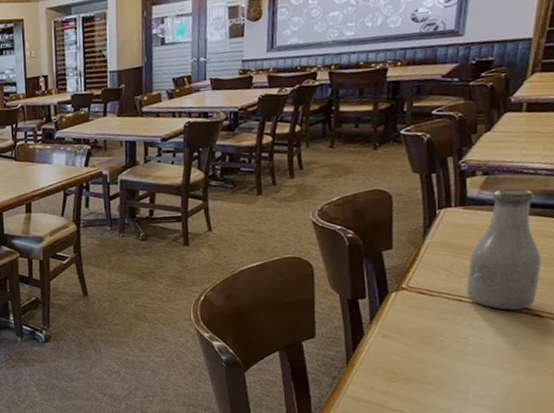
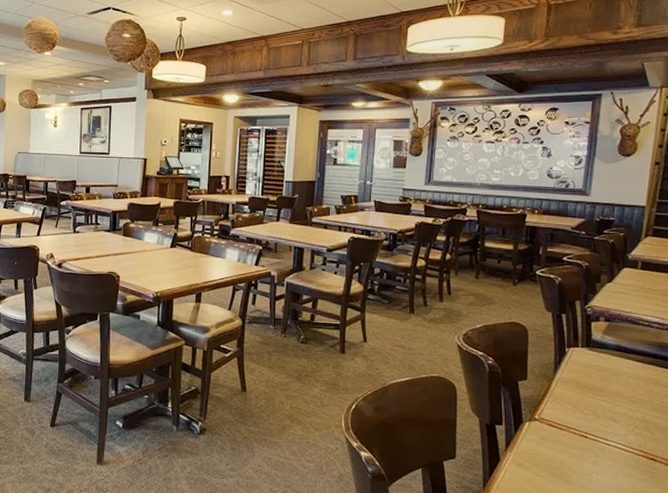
bottle: present [467,188,541,310] -> none [591,336,655,452]

